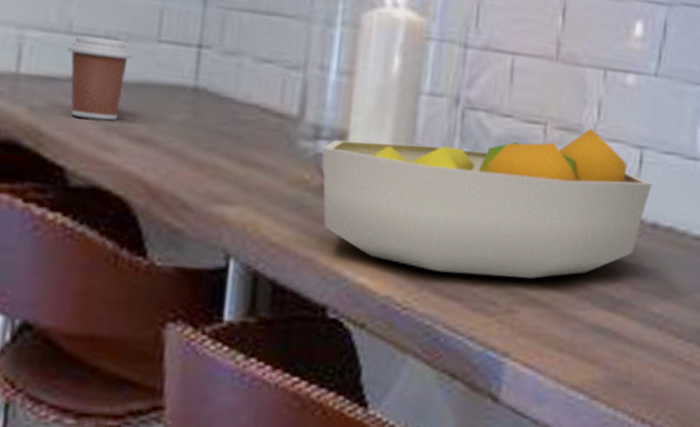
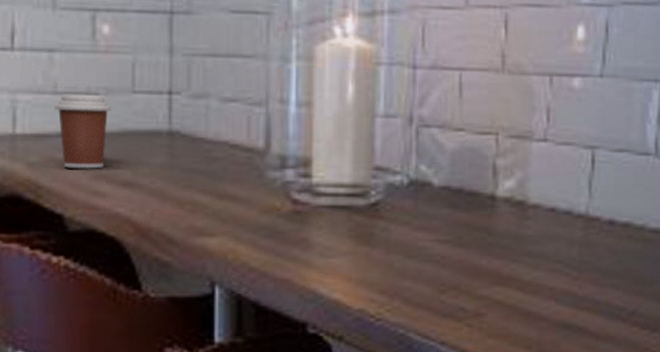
fruit bowl: present [321,128,653,279] -> none [289,133,606,283]

